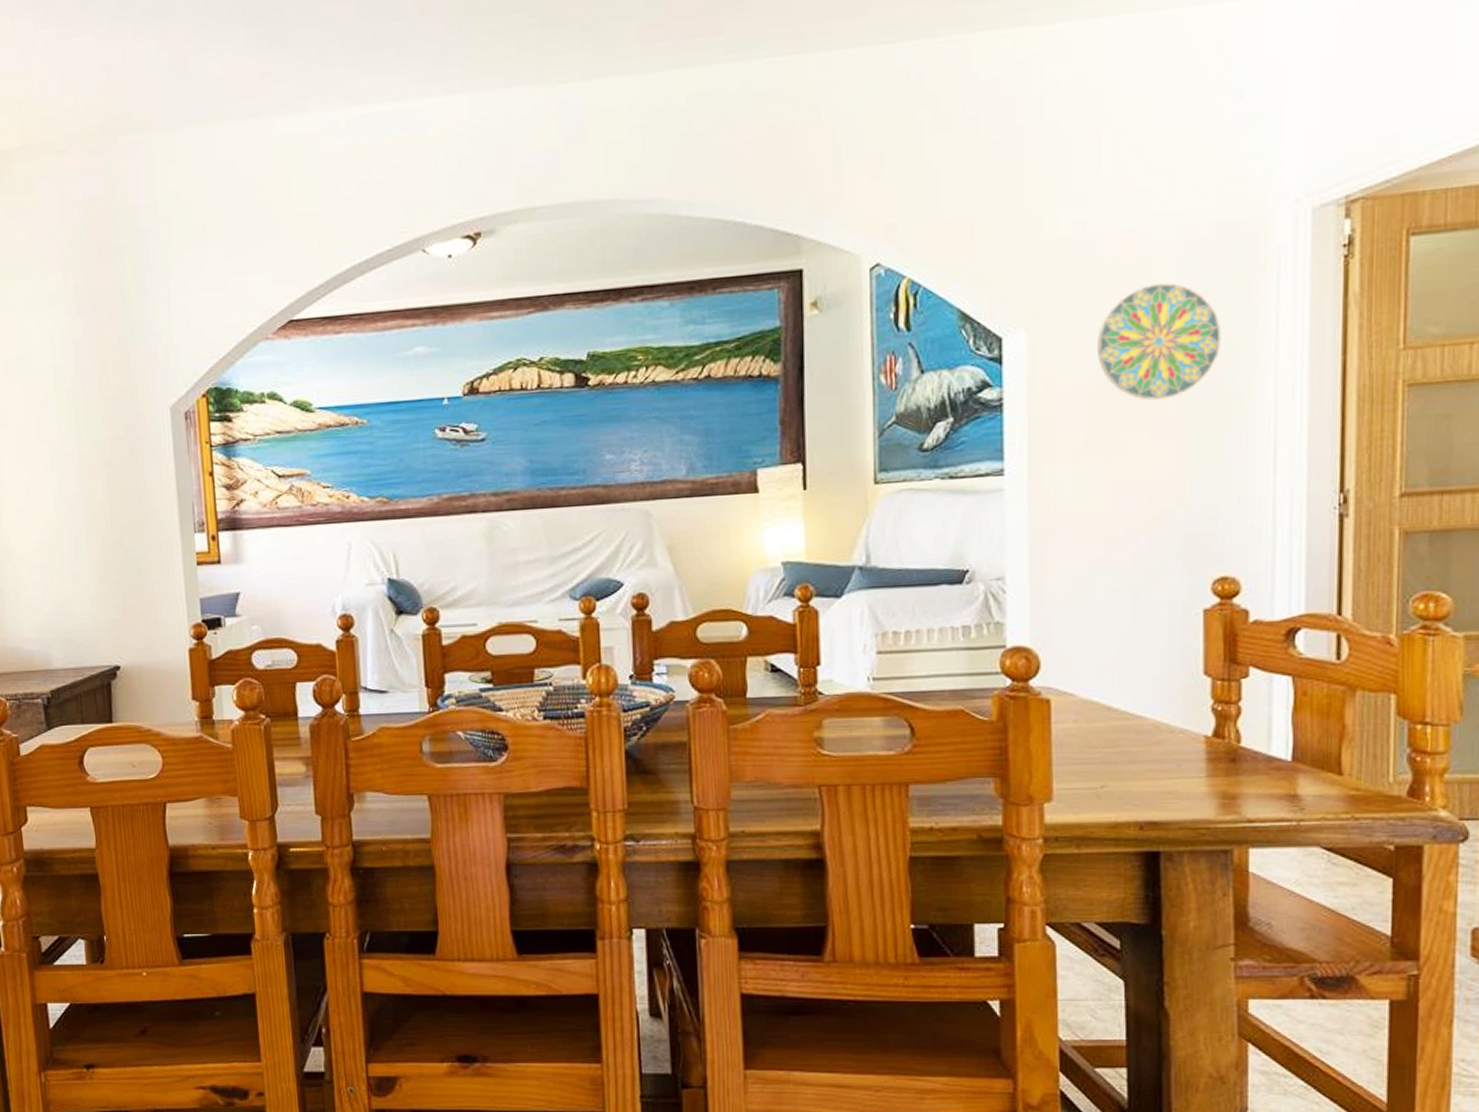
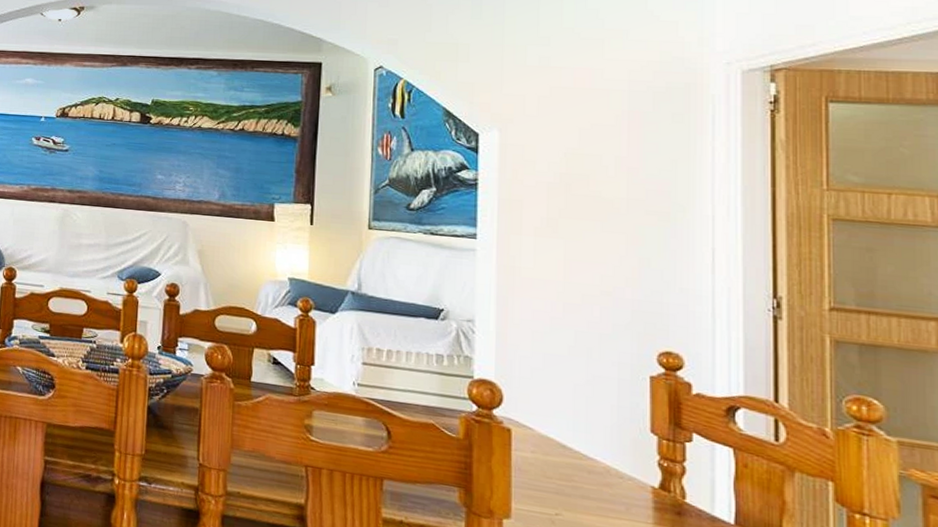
decorative plate: present [1096,282,1222,401] -> none [557,110,665,200]

